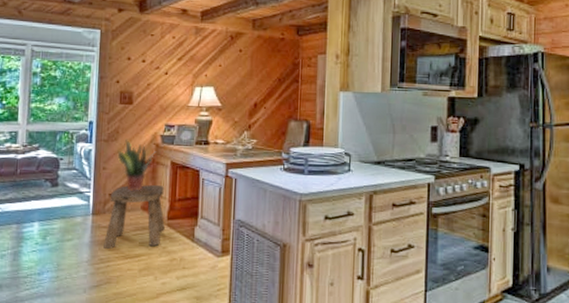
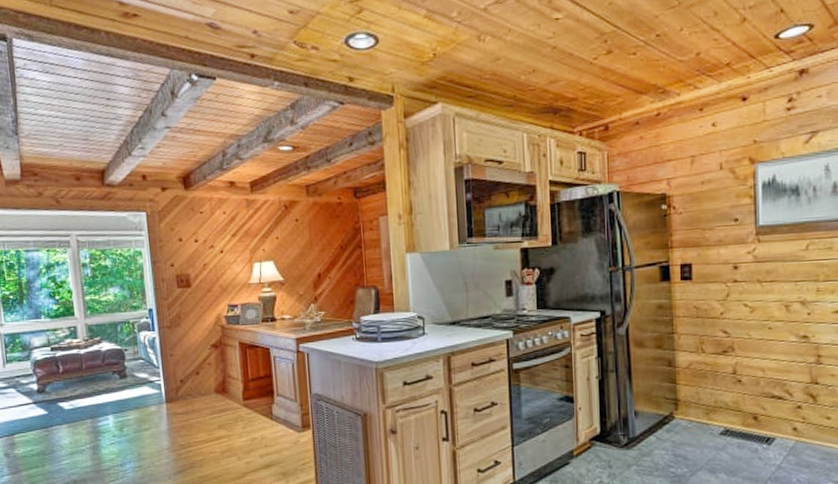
stool: present [103,184,166,249] -> none [181,366,243,435]
potted plant: present [117,139,156,191] -> none [182,323,222,375]

